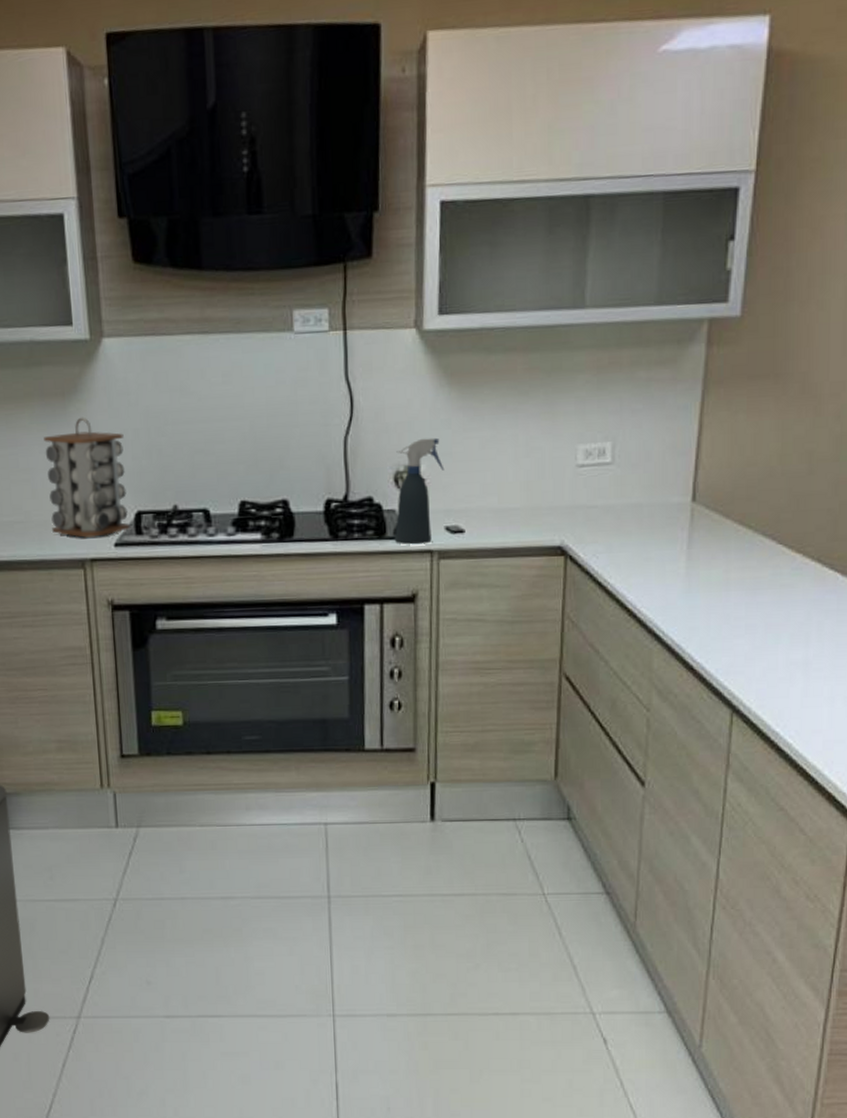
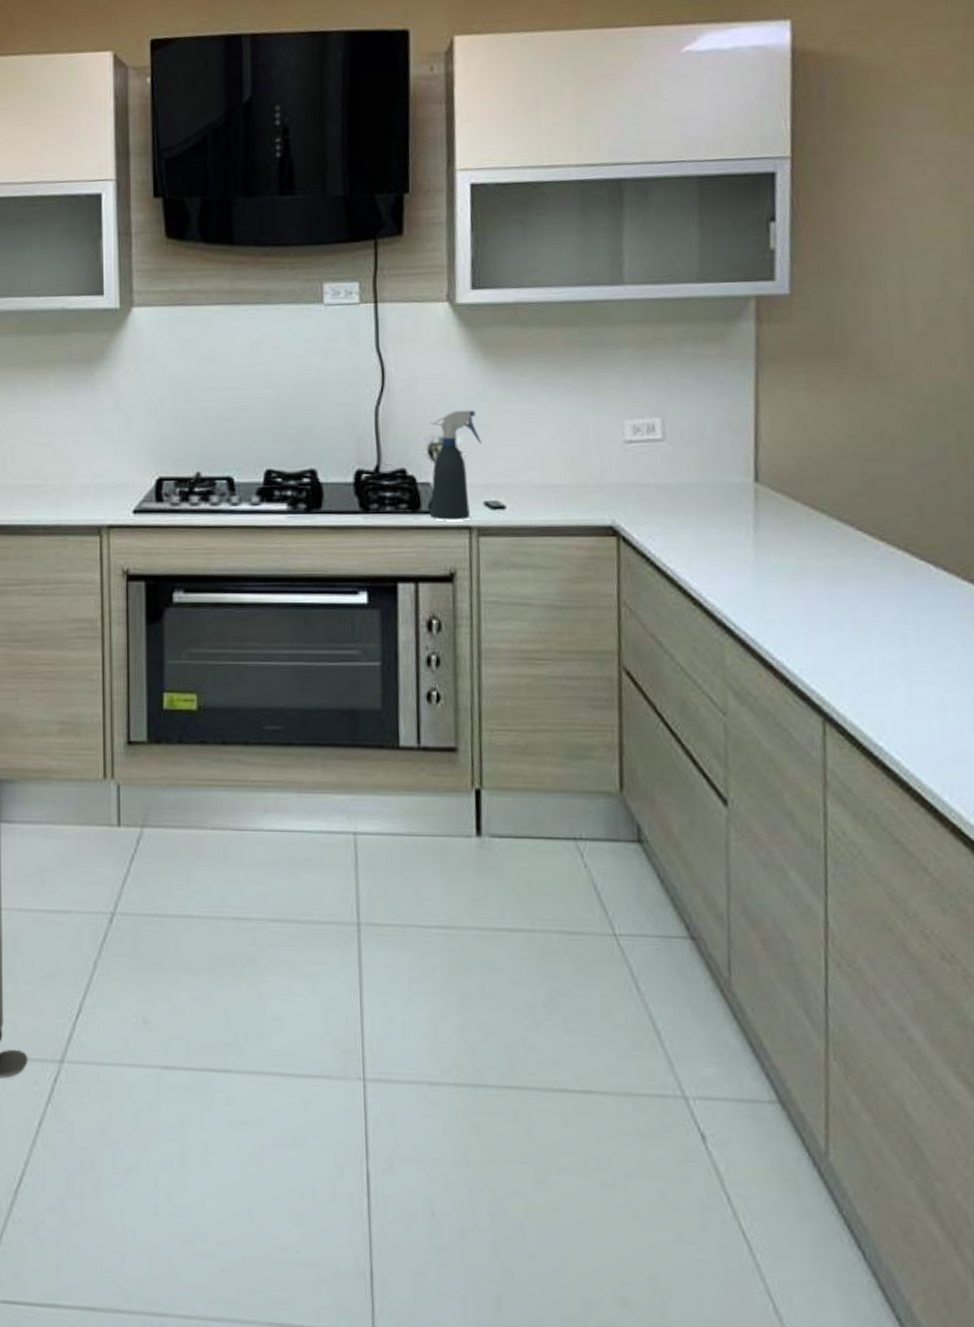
spice rack: present [44,417,130,538] -> none [68,382,150,503]

